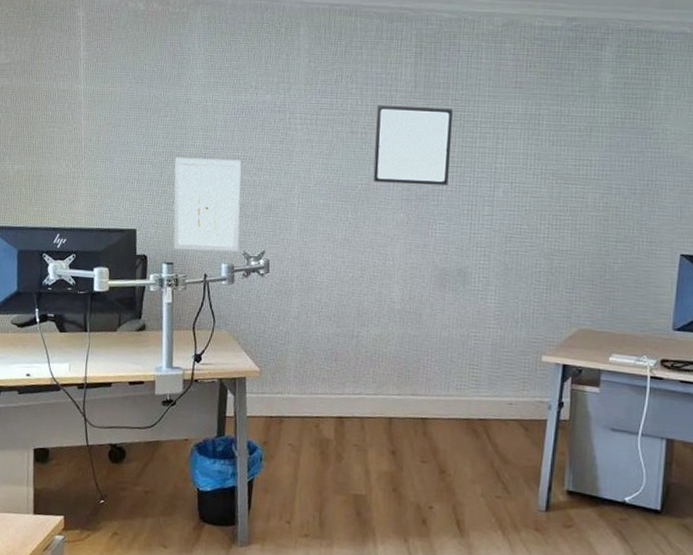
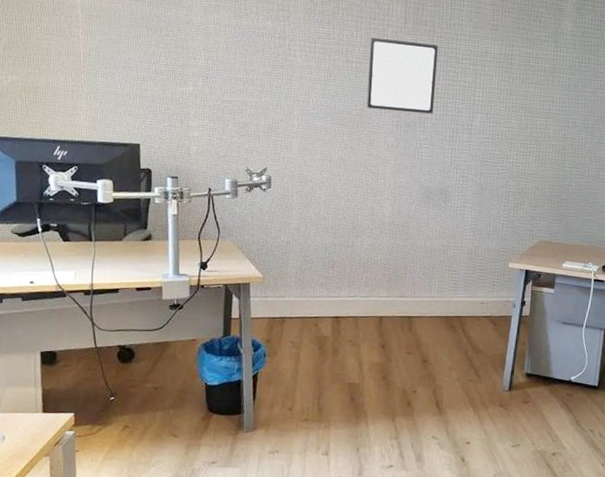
wall art: present [173,158,242,253] -> none [177,76,244,169]

